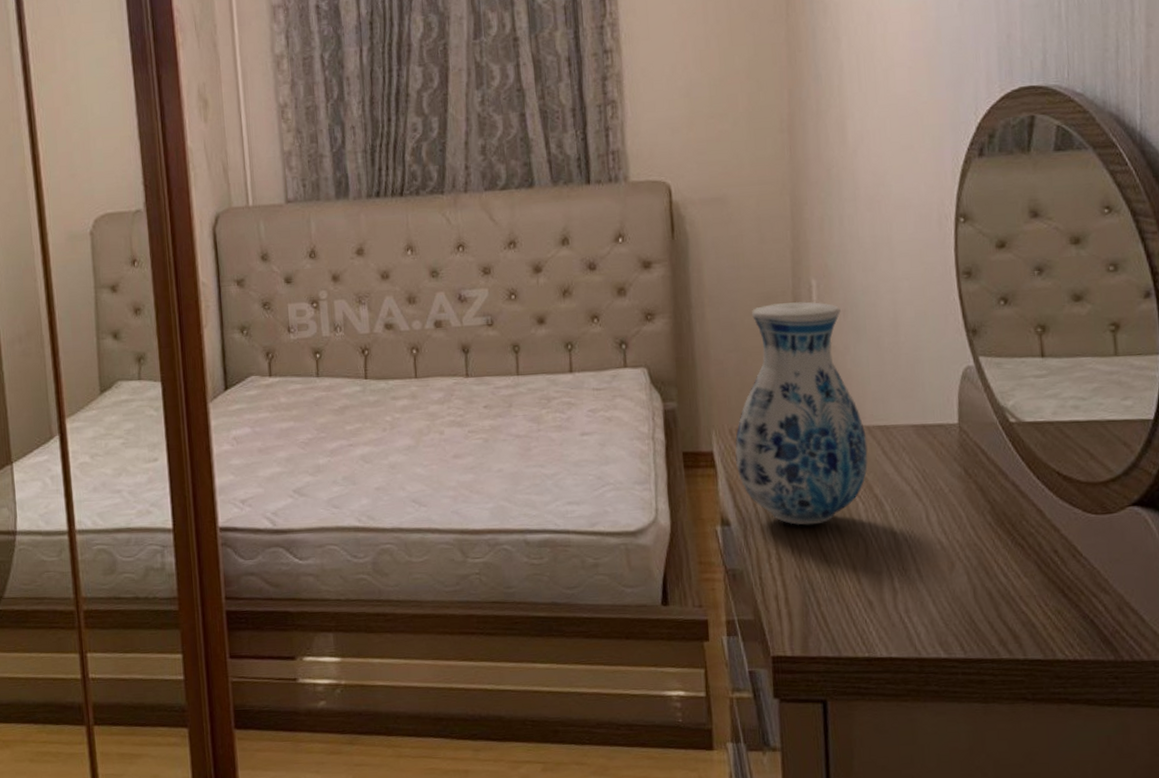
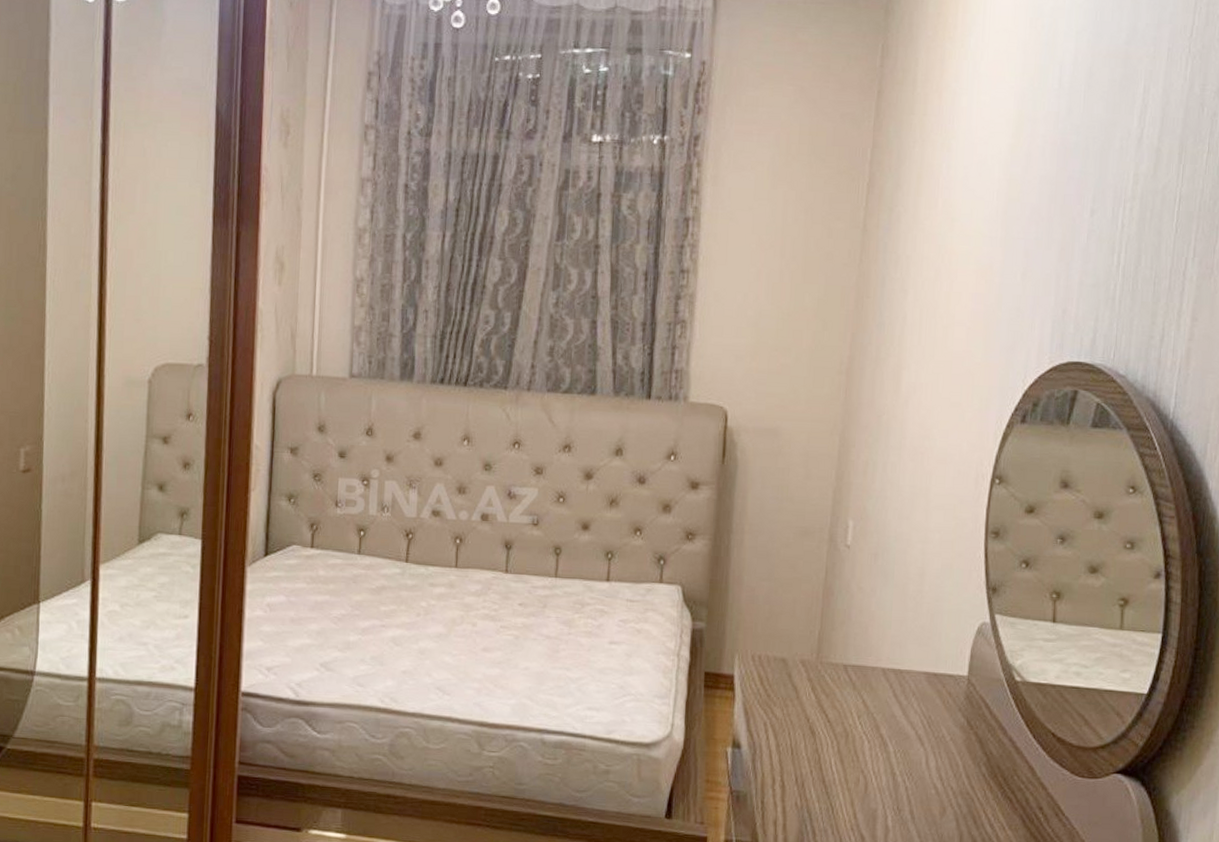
vase: present [735,301,869,526] -> none [754,539,881,757]

